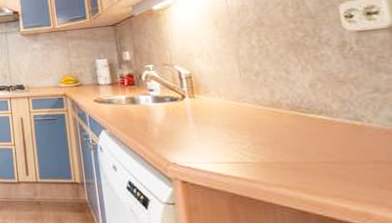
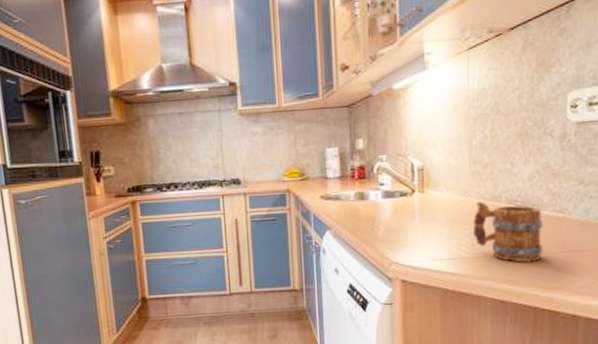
mug: none [252,106,344,171] -> present [473,201,544,263]

